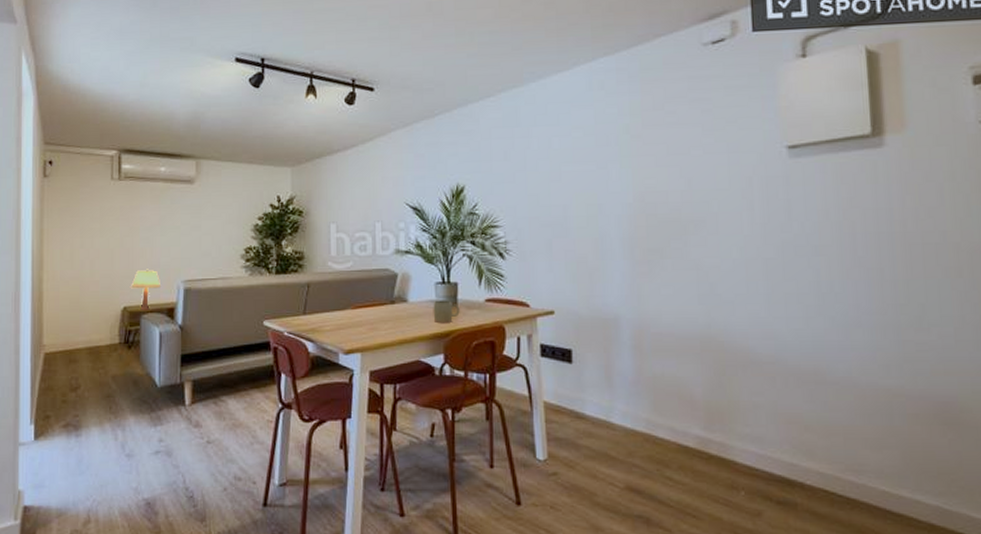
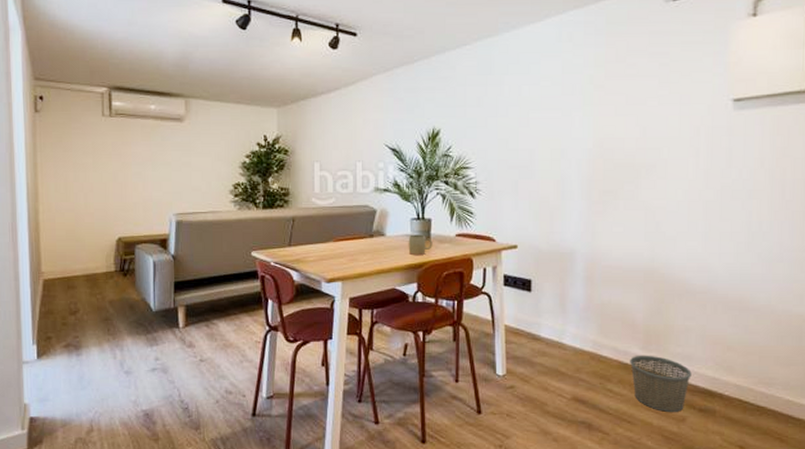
table lamp: present [131,270,160,310] -> none [125,203,153,241]
basket: none [689,436,765,505] -> present [629,355,692,412]

